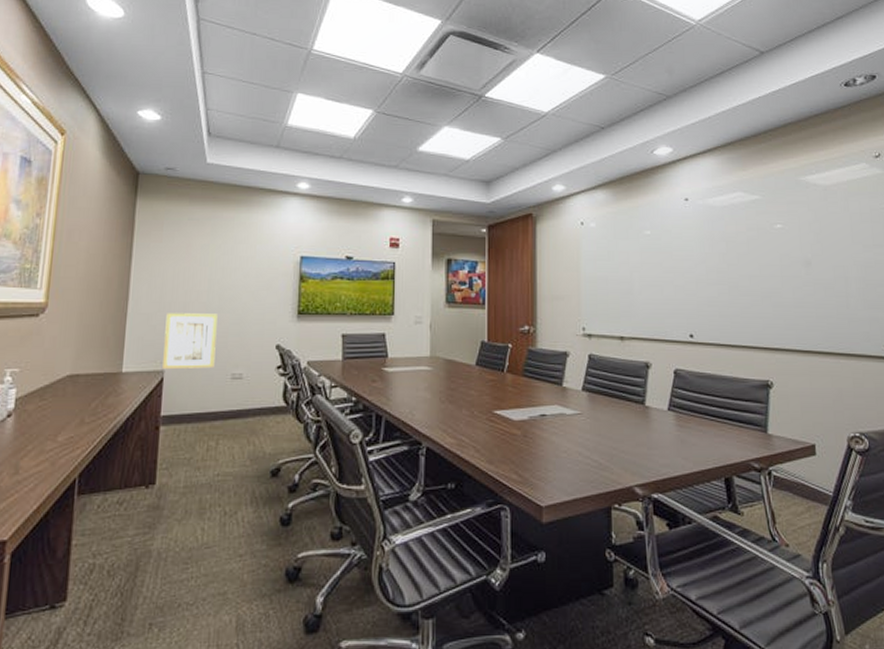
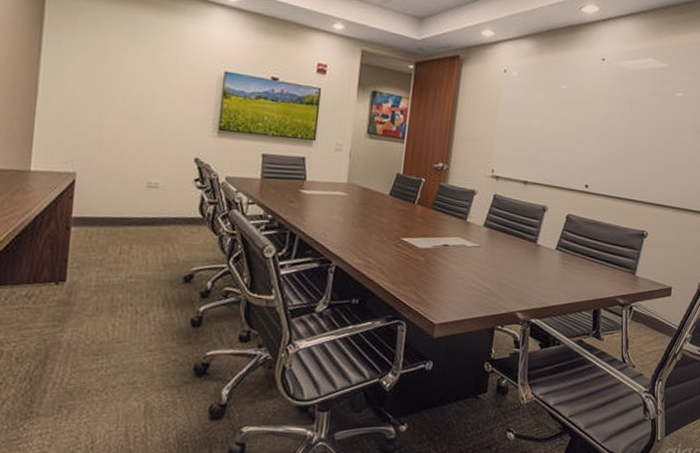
wall art: present [163,313,218,370] -> none [74,115,134,175]

